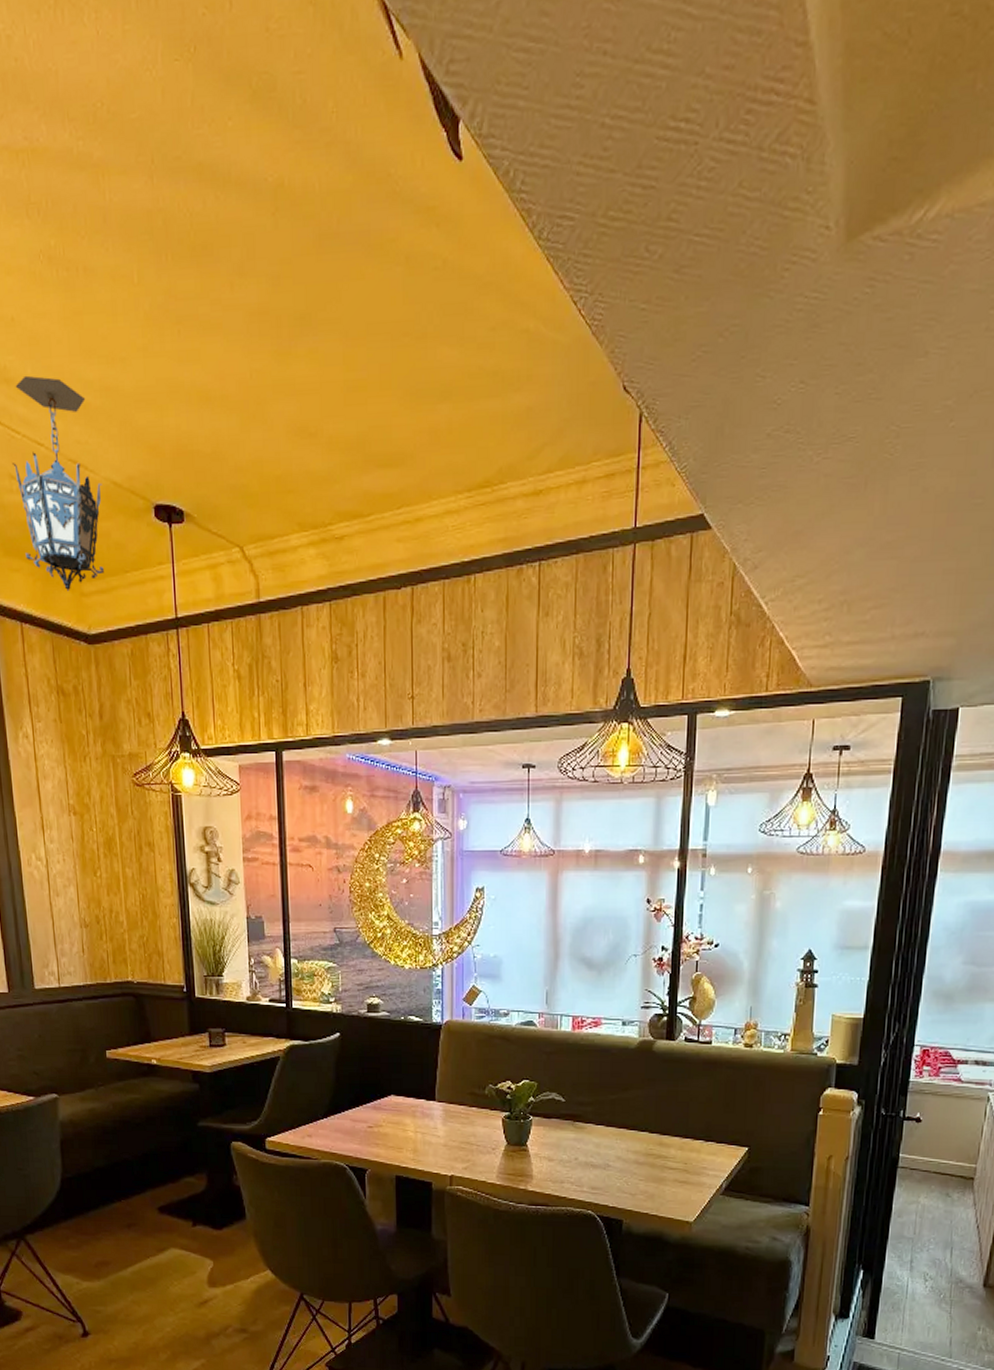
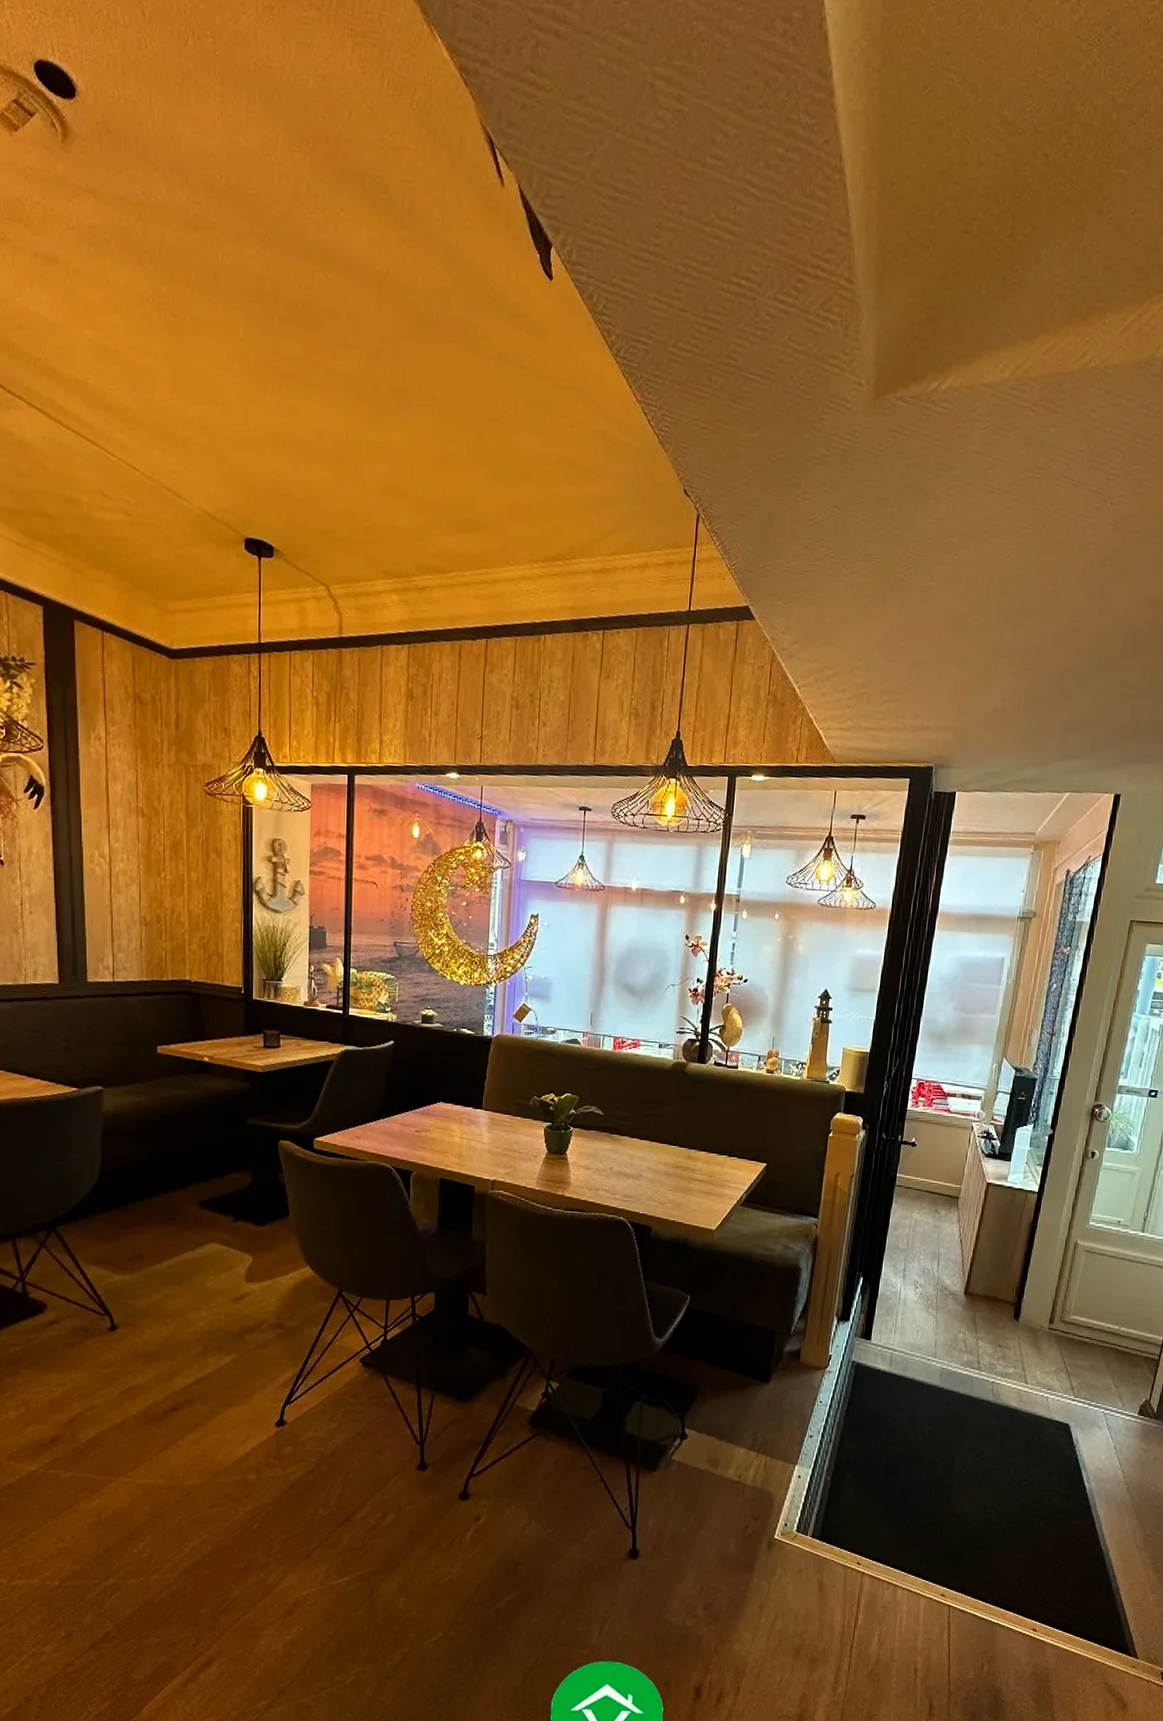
hanging lantern: present [11,375,104,592] -> none [105,404,195,607]

